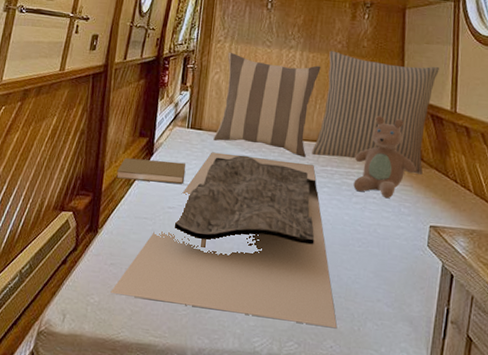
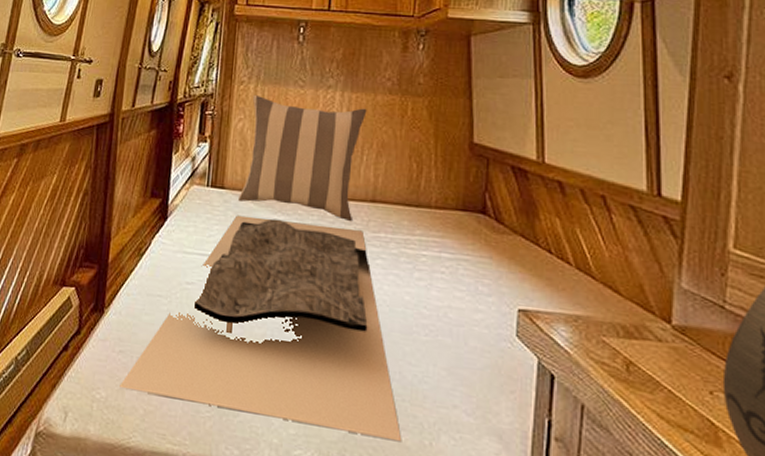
book: present [116,157,185,184] -> none [125,222,206,254]
pillow: present [312,51,439,175] -> none [360,90,518,243]
teddy bear: present [353,116,416,199] -> none [414,169,495,274]

